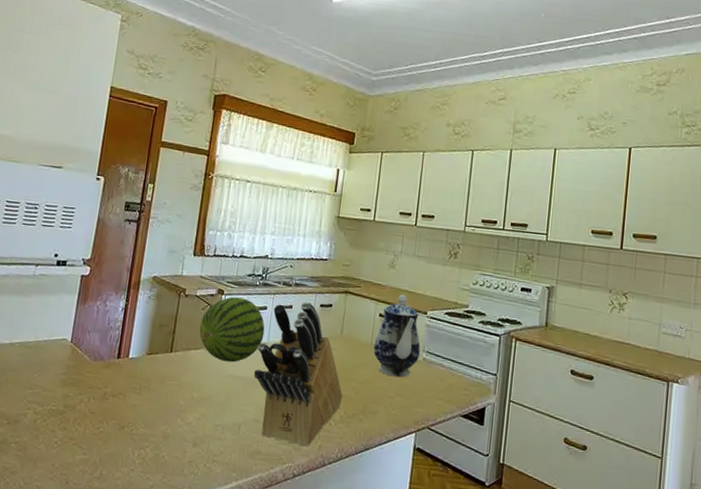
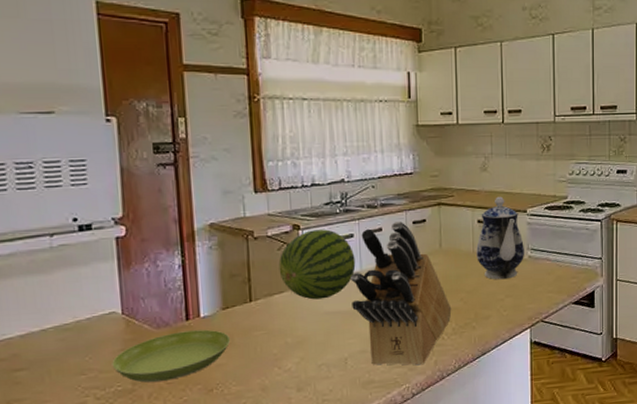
saucer: none [53,367,149,410] -> present [112,329,231,383]

